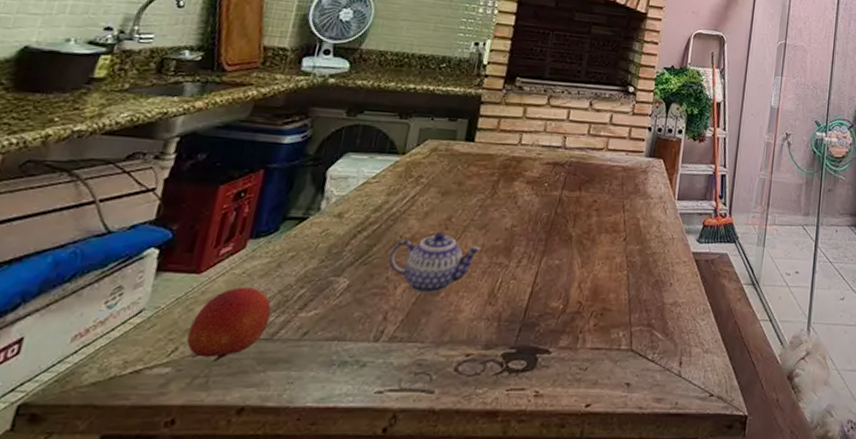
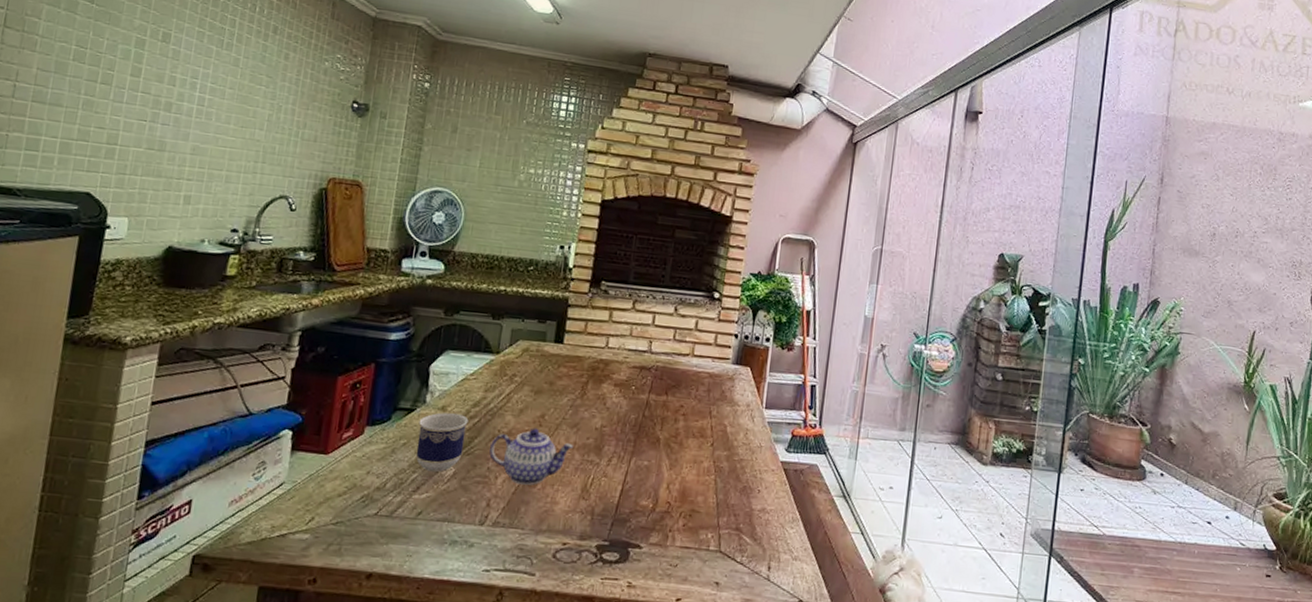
fruit: present [186,287,272,363] -> none [321,468,389,533]
cup: none [305,220,368,285] -> present [415,412,469,472]

